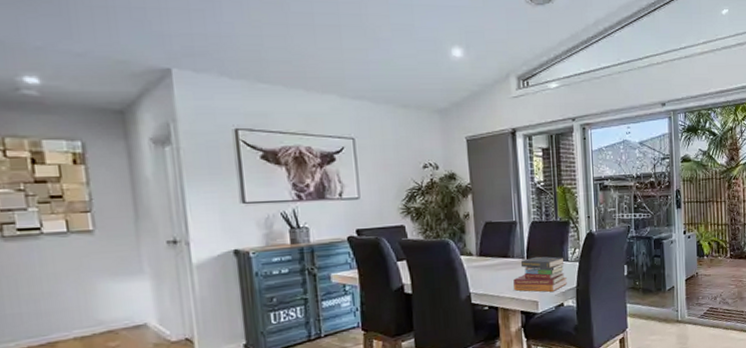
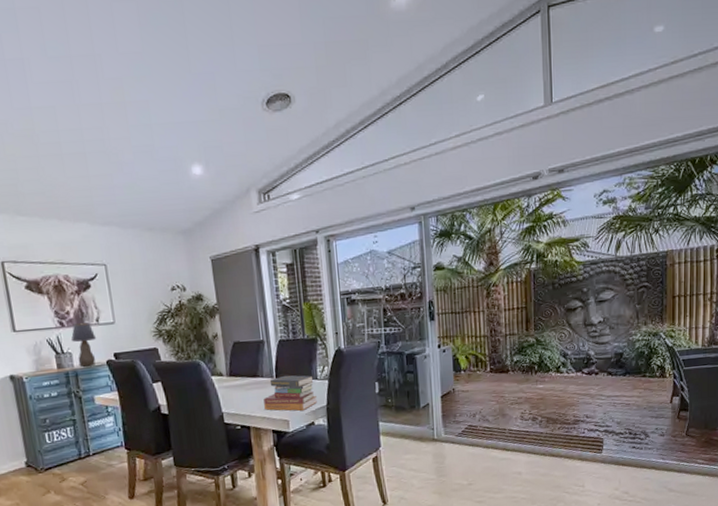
table lamp: none [308,196,339,243] -> present [70,322,97,367]

